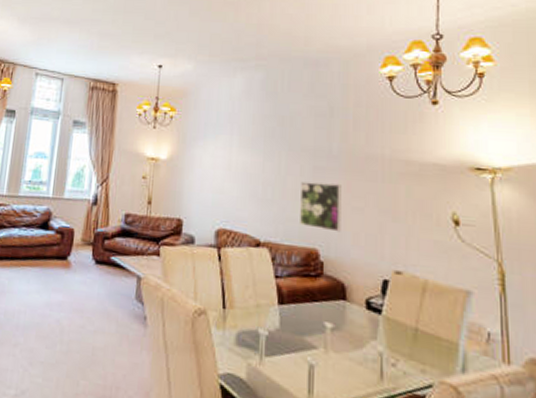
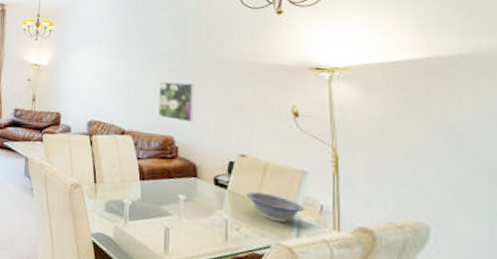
decorative bowl: none [404,317,469,355] -> present [247,191,304,223]

